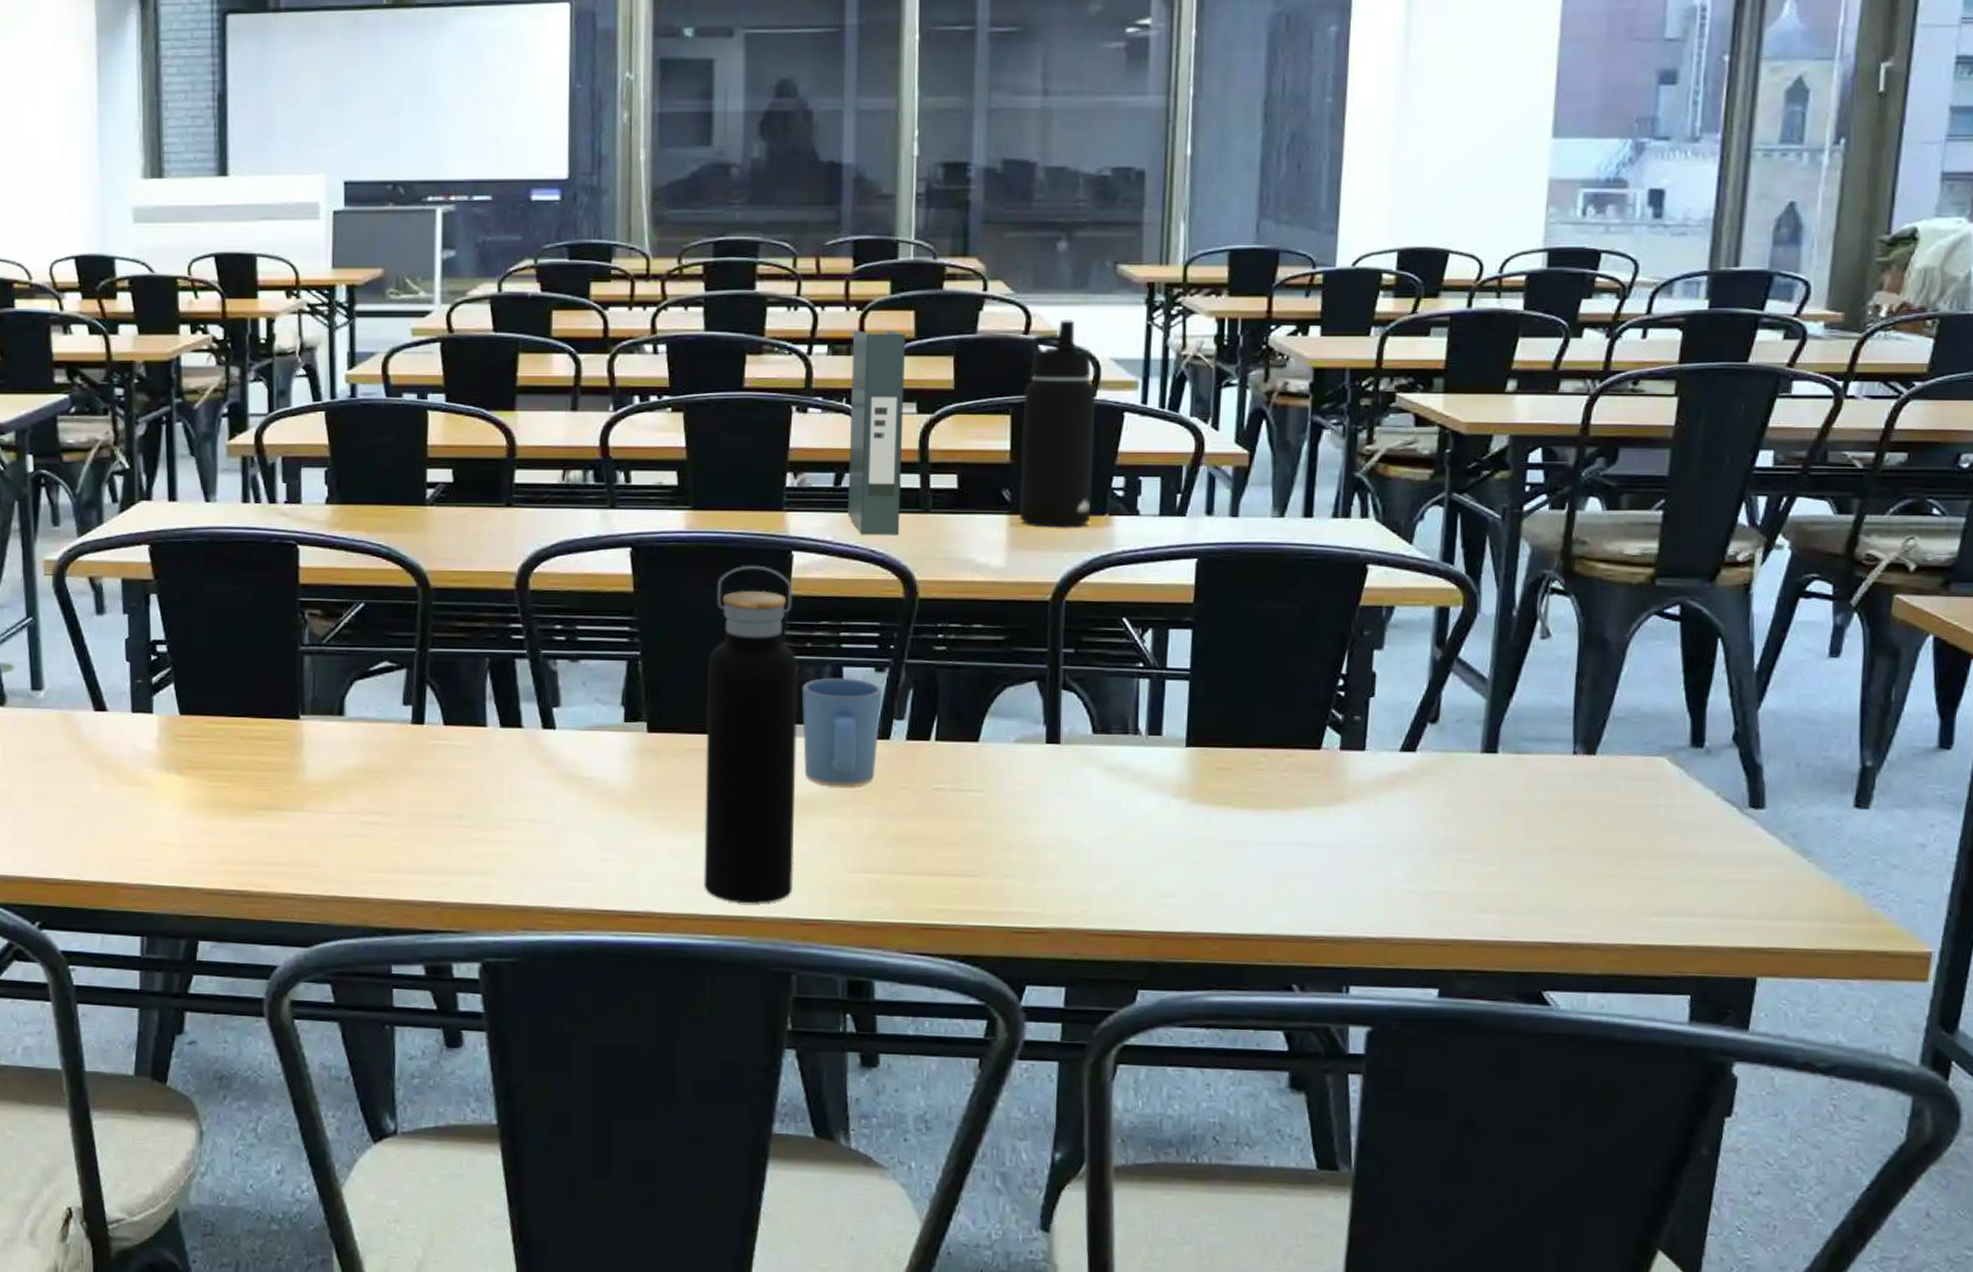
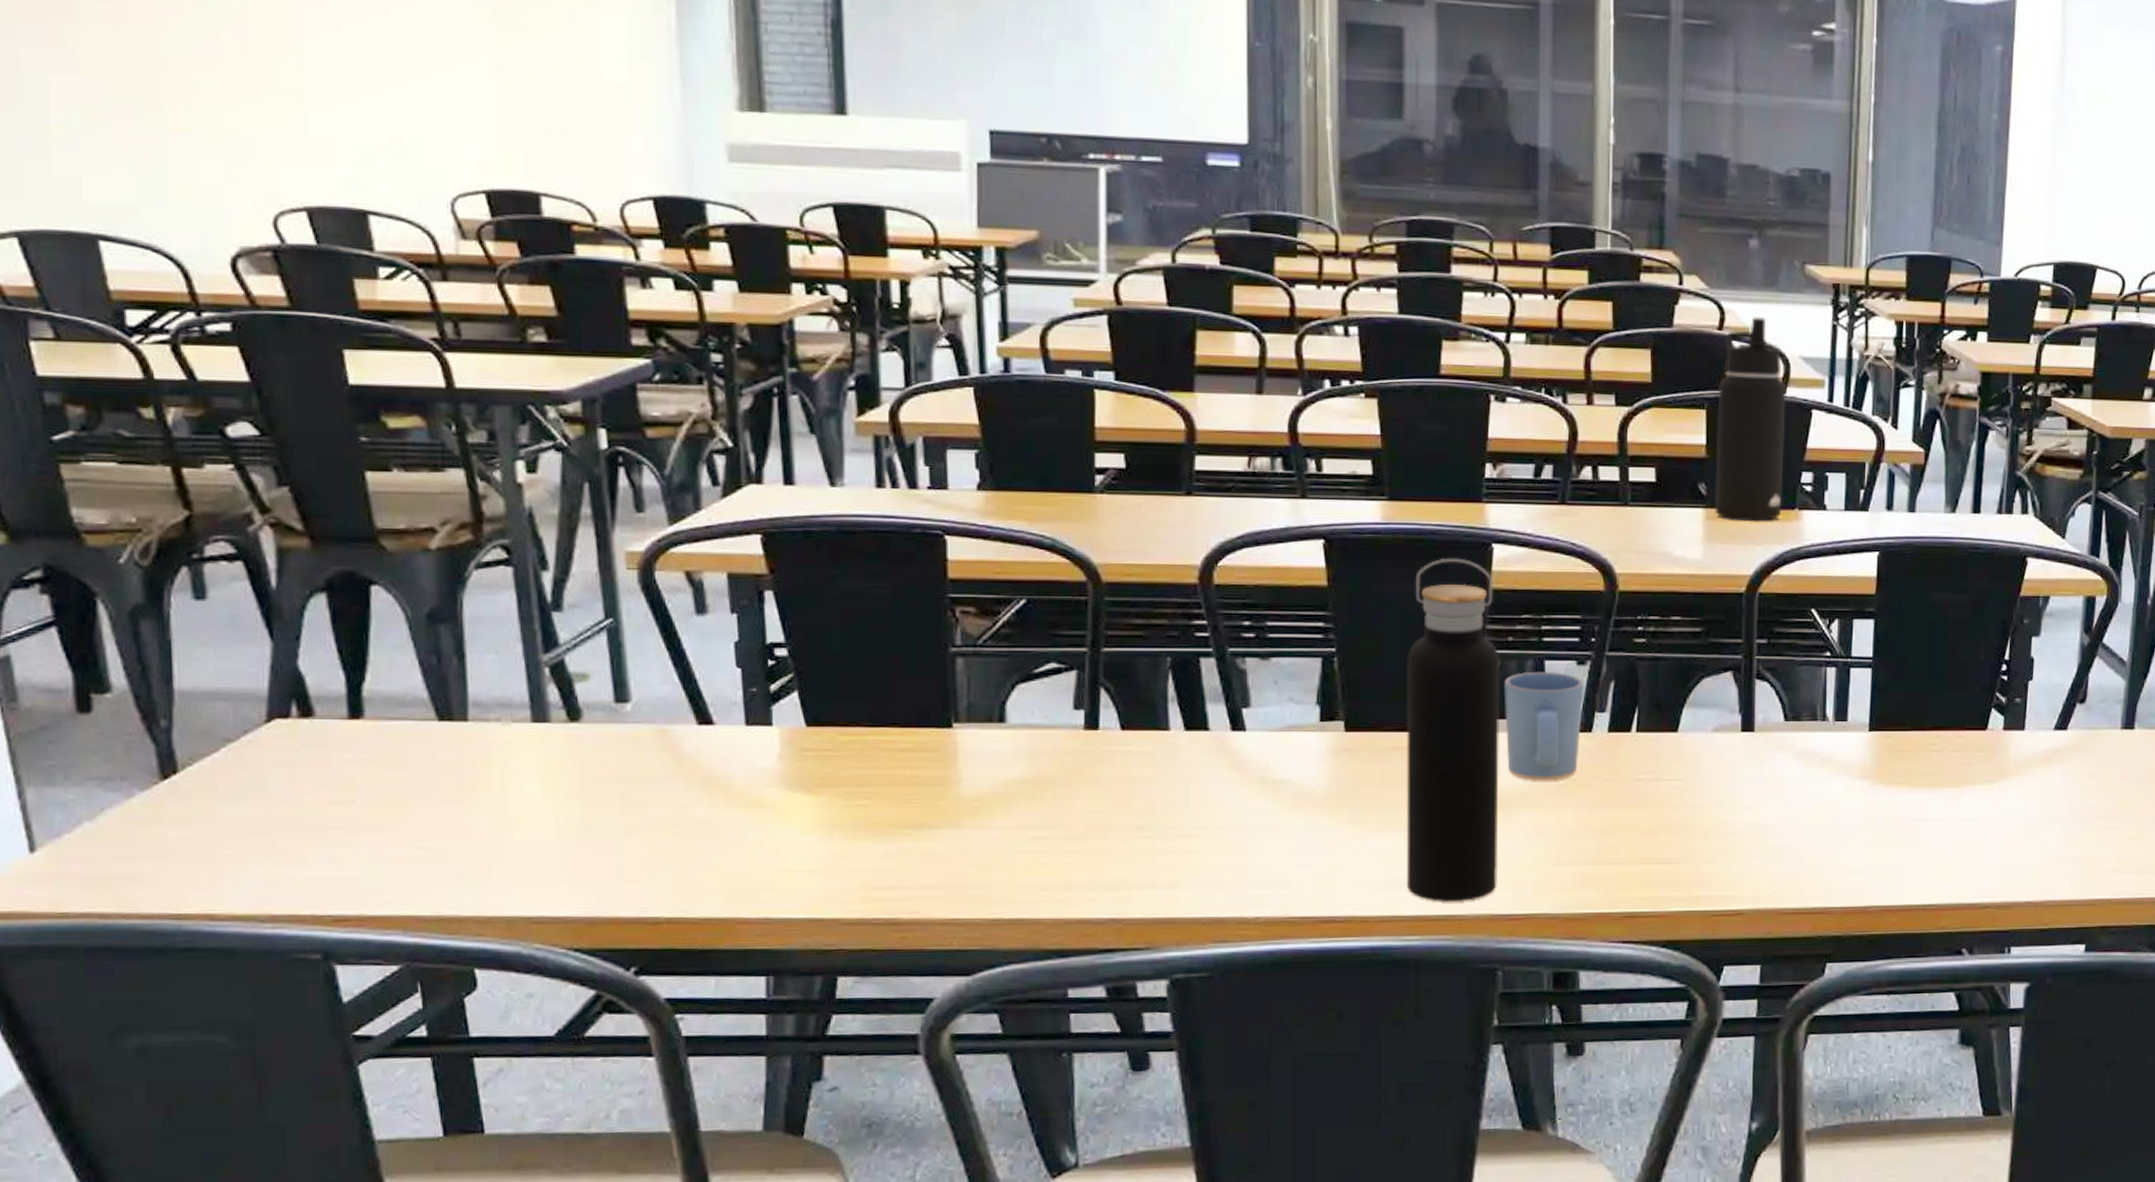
binder: present [848,330,906,535] -> none [1548,319,1604,528]

